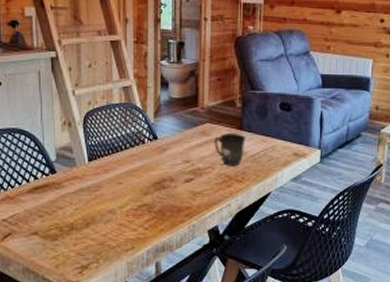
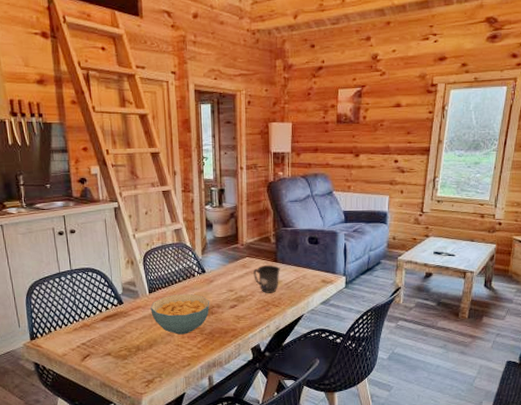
cereal bowl: none [89,164,162,212] -> present [150,294,210,335]

